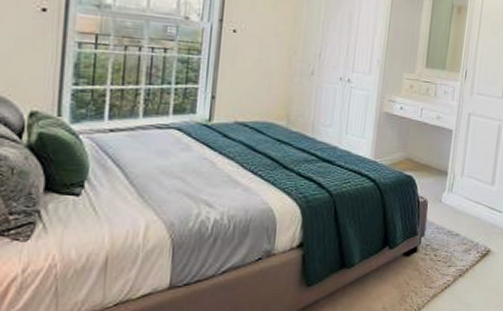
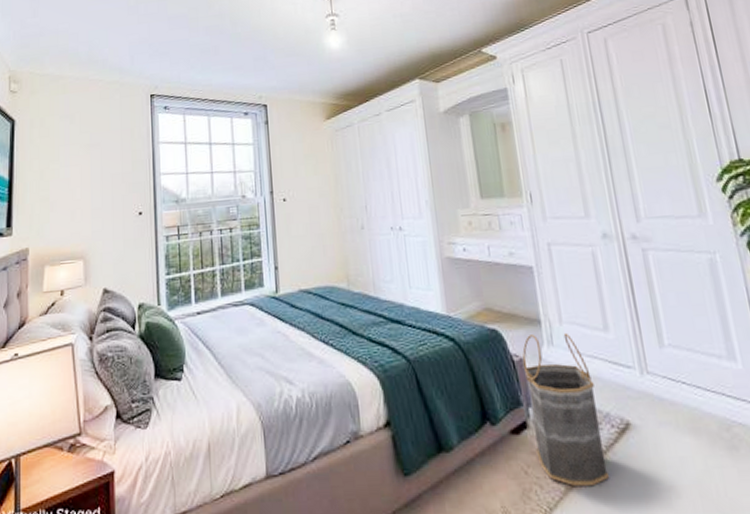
basket: none [419,183,474,293] -> present [522,332,609,487]

